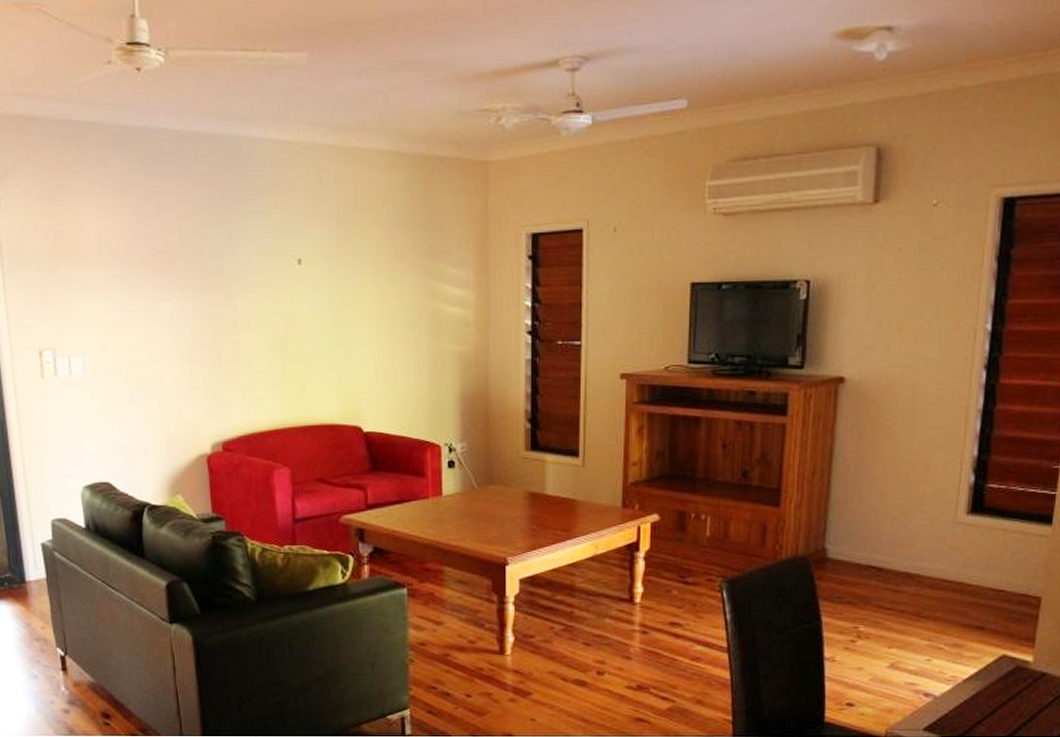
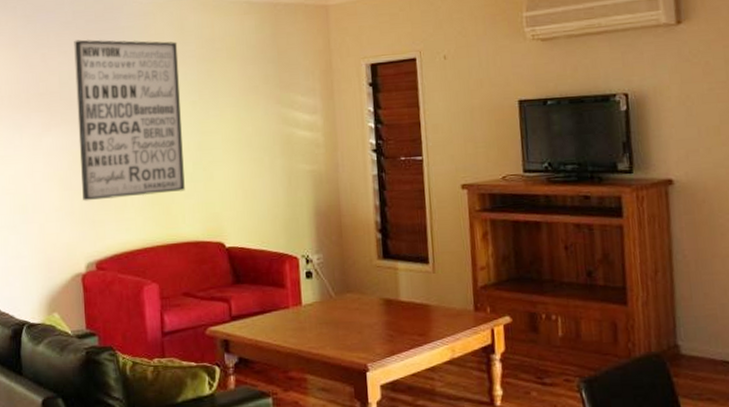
wall art: none [195,189,320,376] -> present [74,39,185,201]

